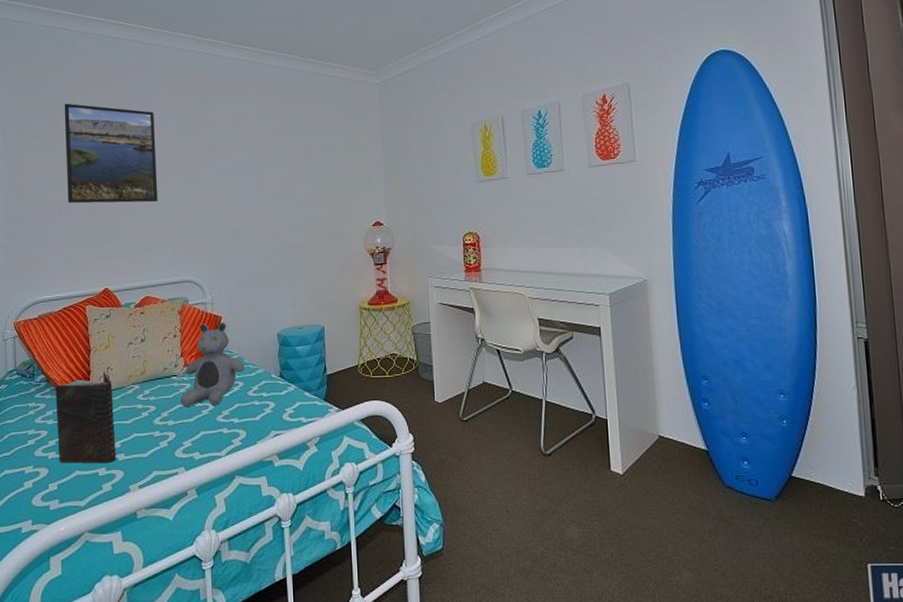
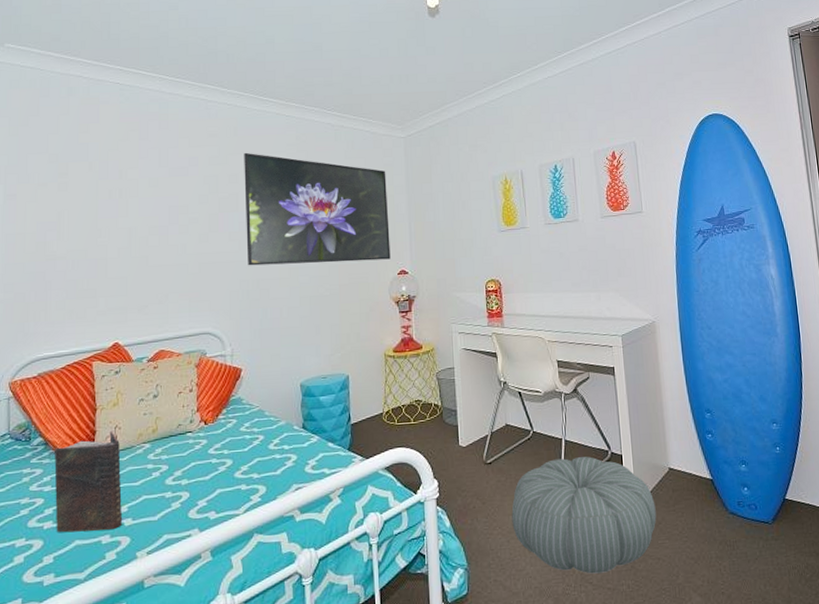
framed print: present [64,103,158,204] -> none [74,151,176,255]
teddy bear: present [181,323,244,407] -> none [196,375,265,465]
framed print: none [220,101,365,216] -> present [244,152,391,266]
pouf: none [488,419,644,539] -> present [511,456,657,574]

